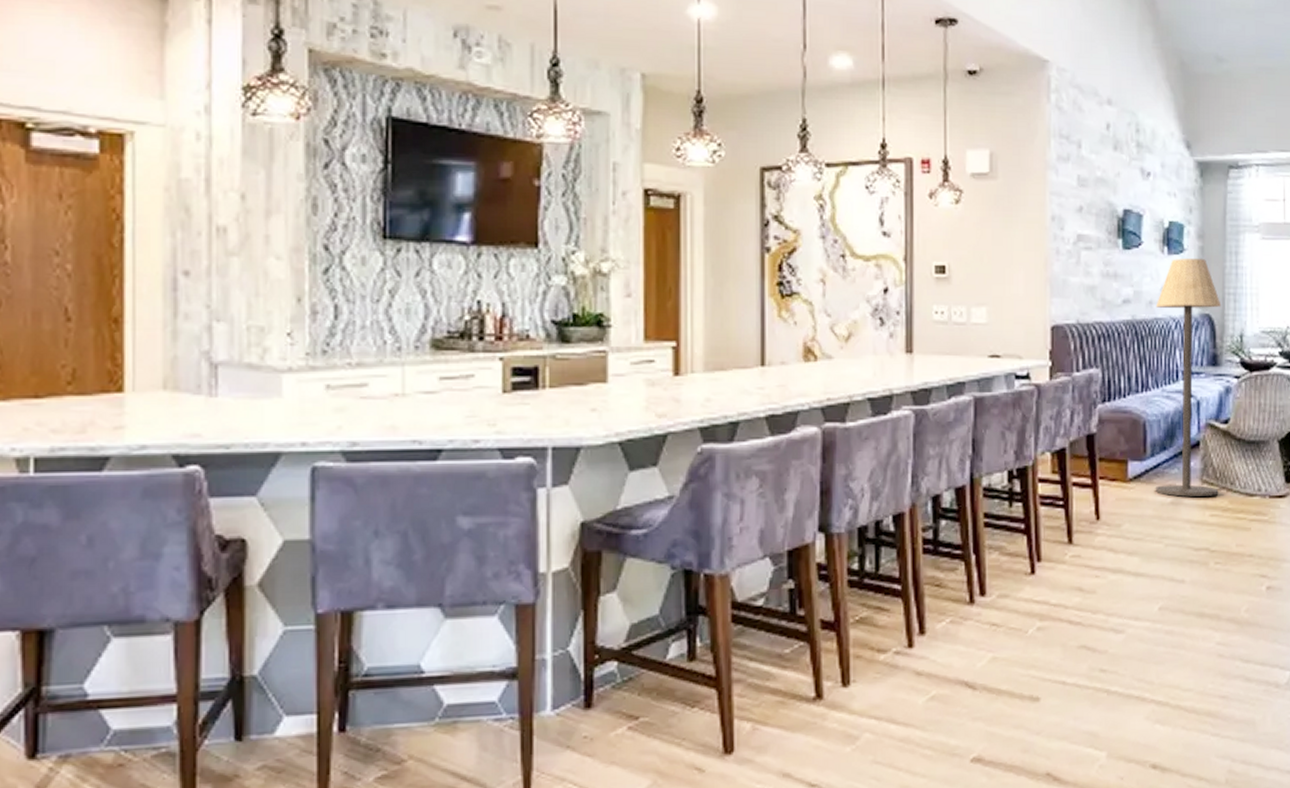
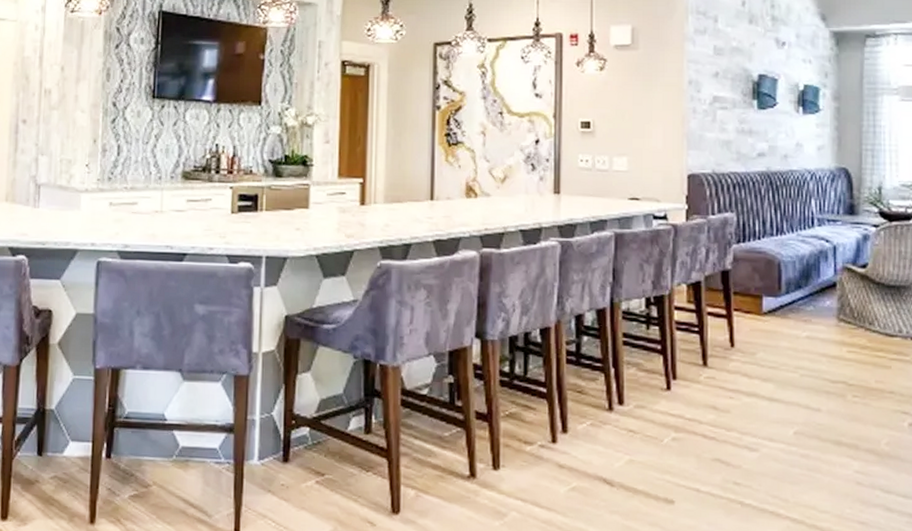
floor lamp: present [1155,258,1222,497] -> none [790,117,859,334]

